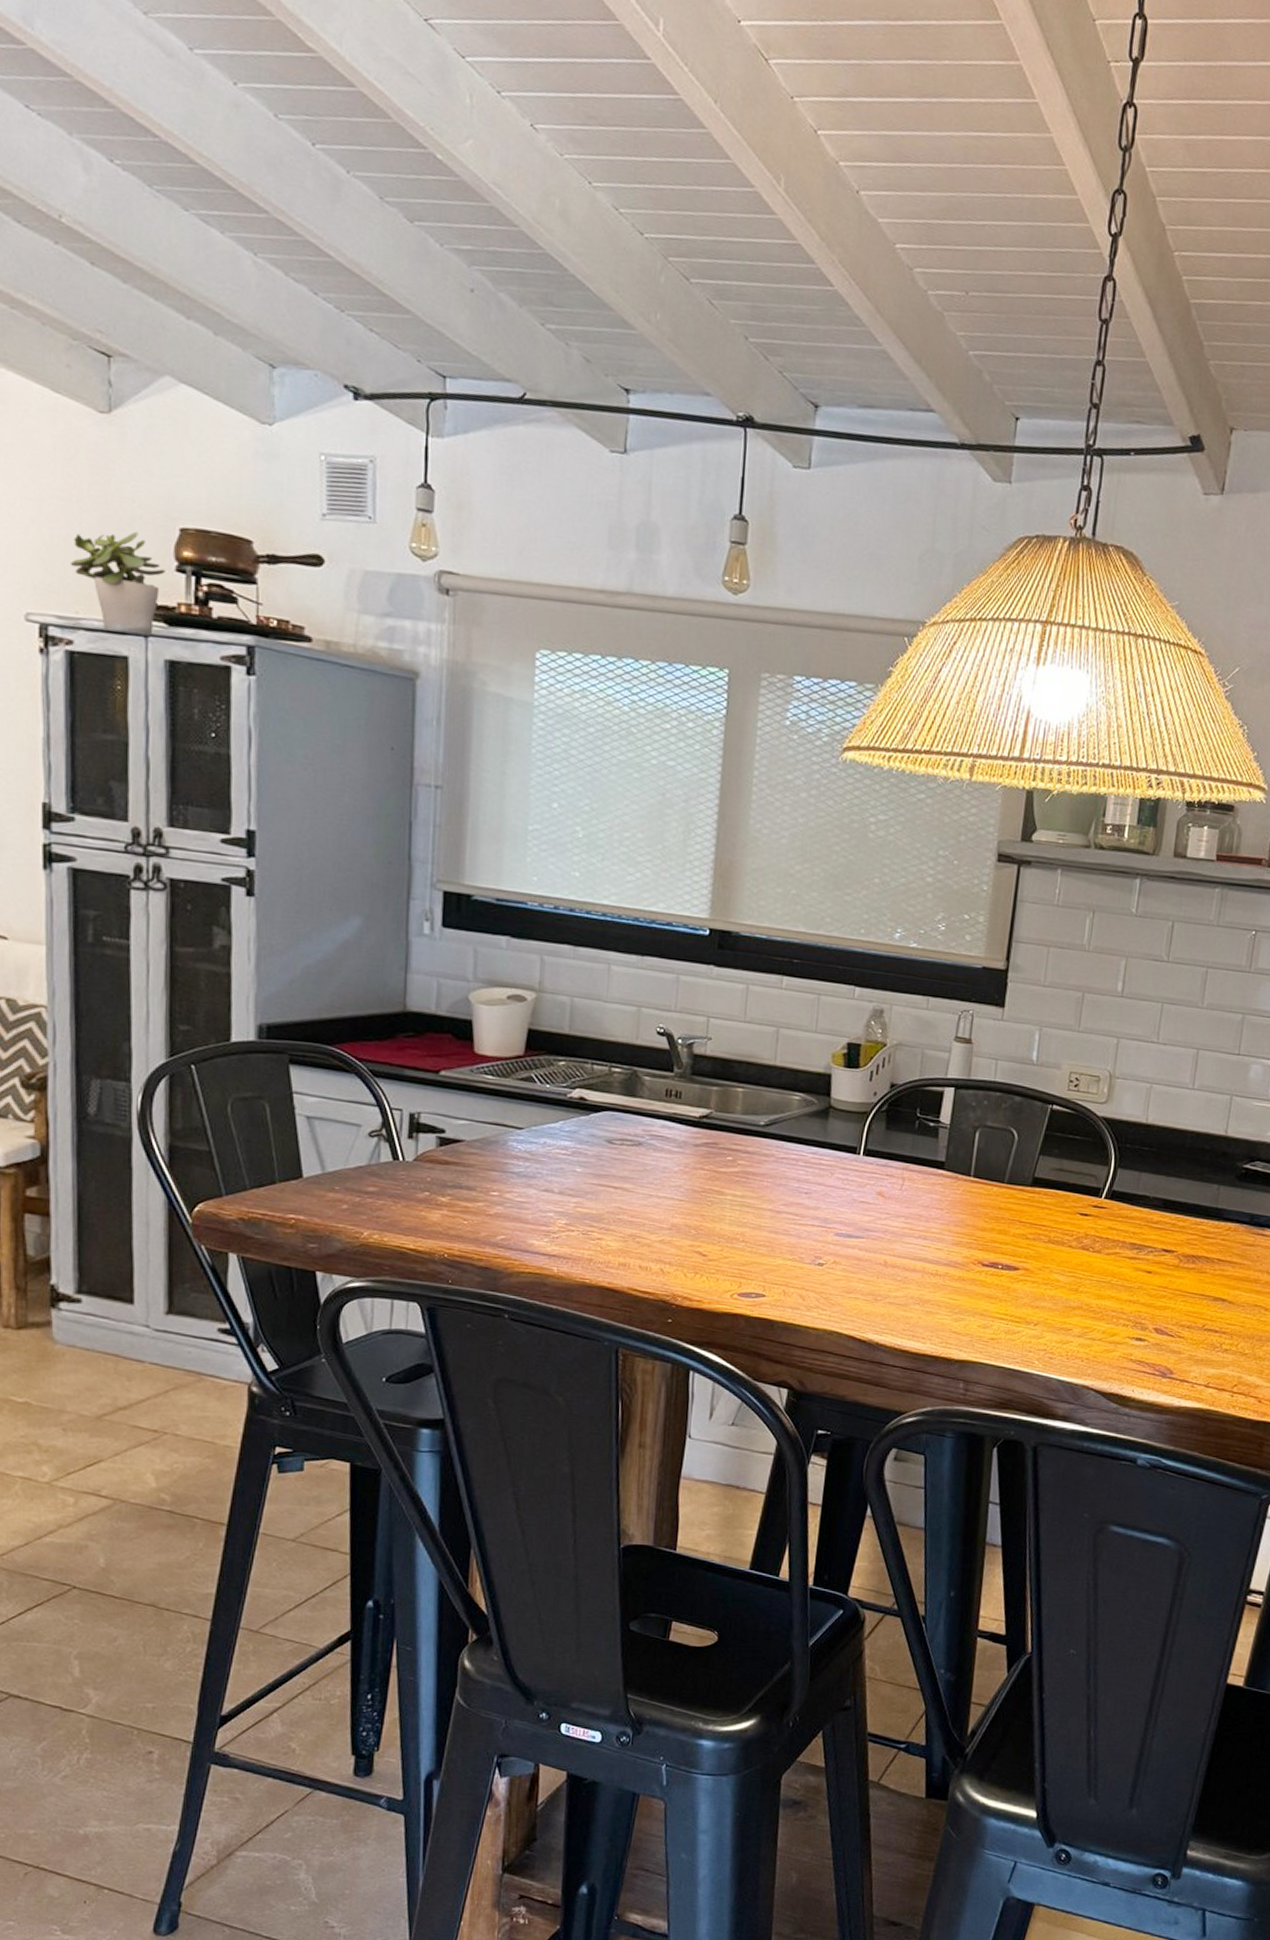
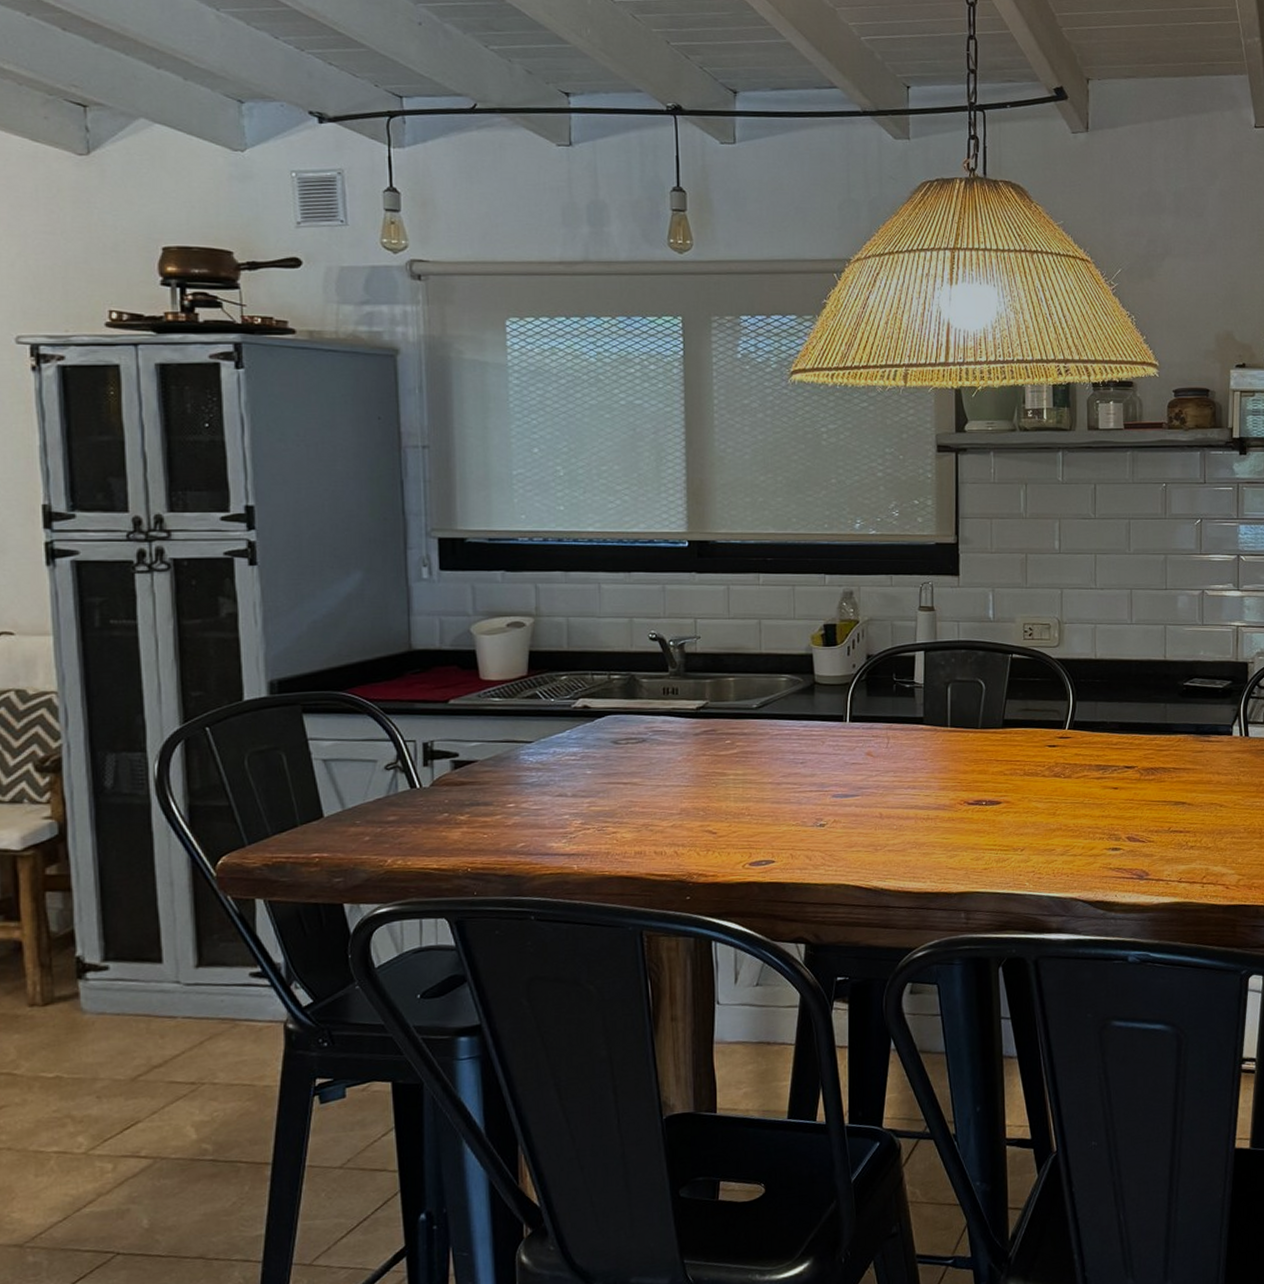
potted plant: present [69,531,165,637] -> none [57,254,151,346]

